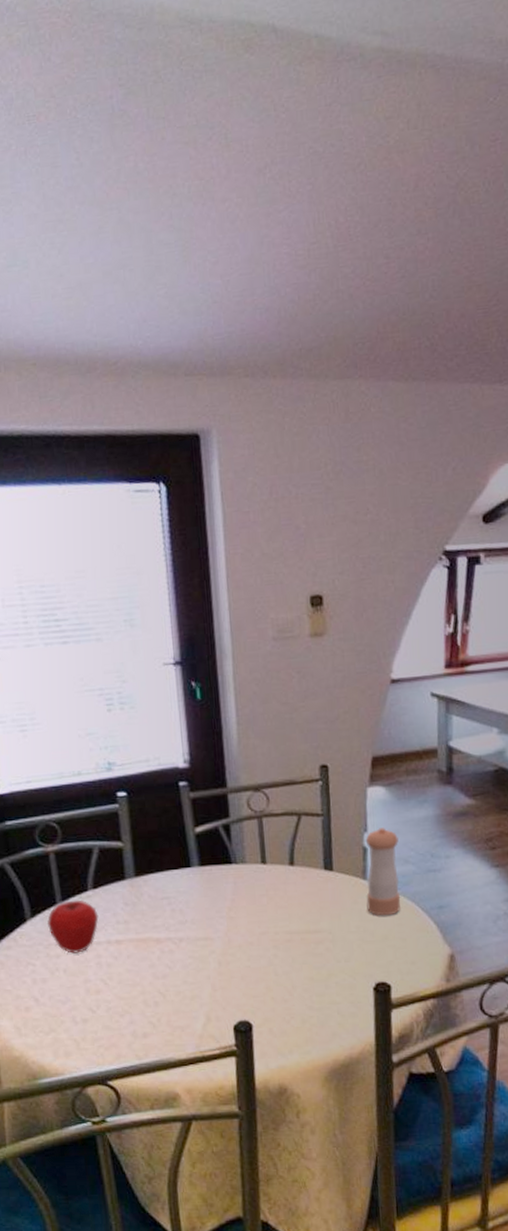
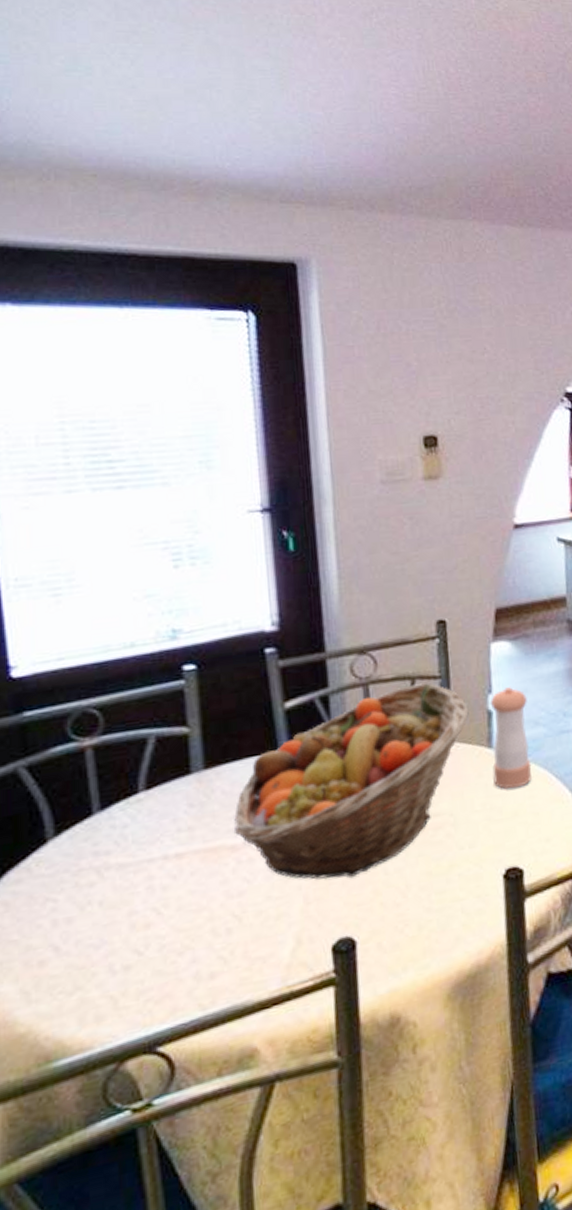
apple: present [47,899,99,954] -> none [78,805,152,879]
fruit basket: none [158,818,347,975] -> present [234,682,469,880]

